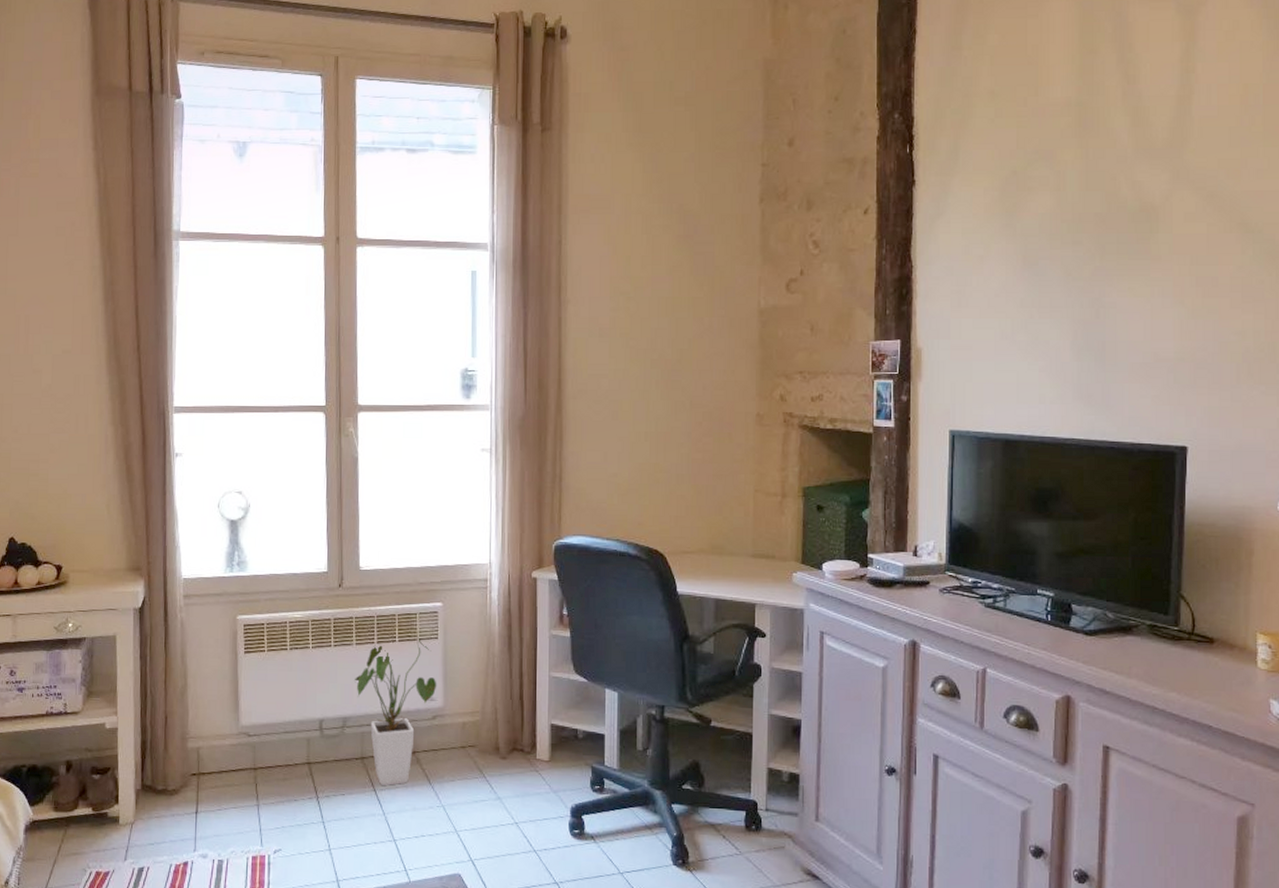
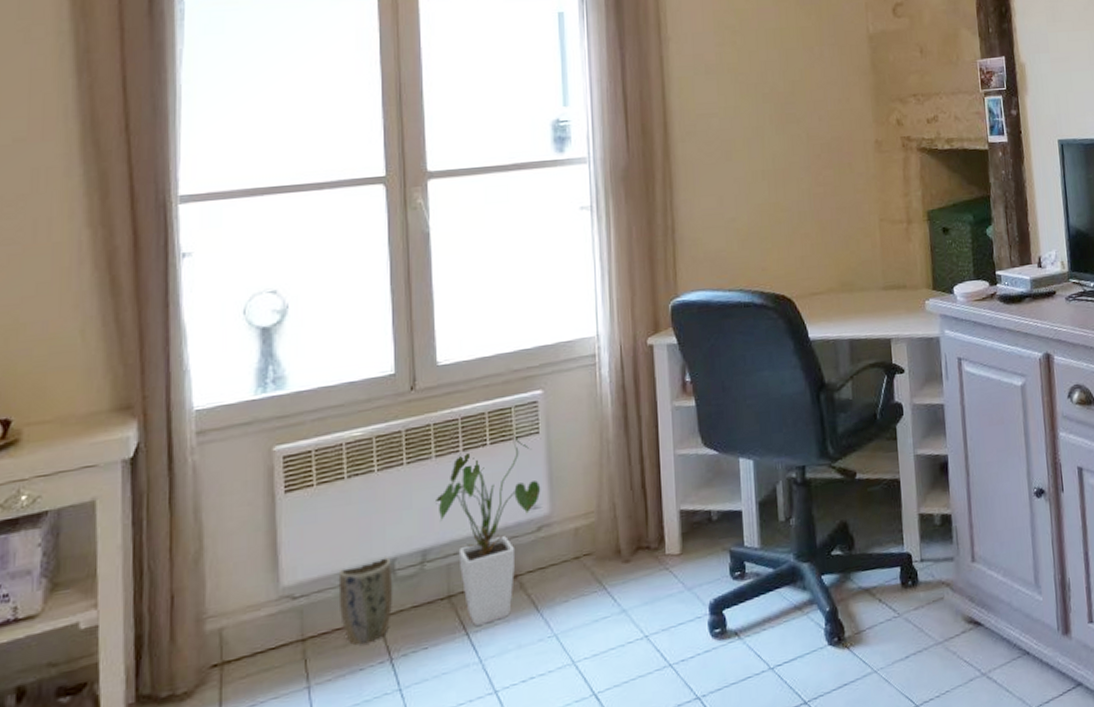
plant pot: none [280,716,321,781] -> present [338,556,393,644]

